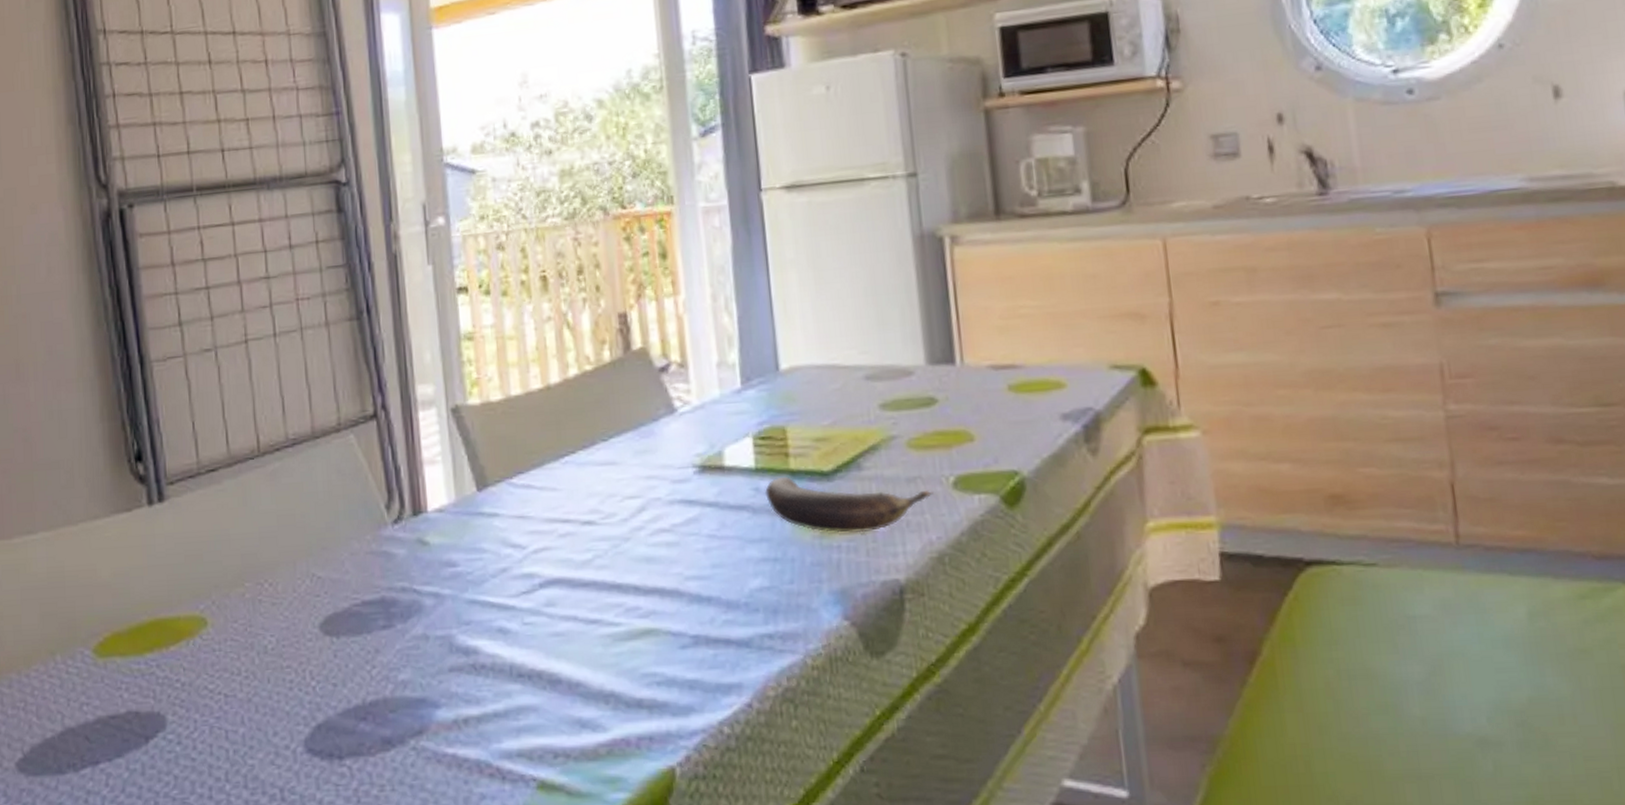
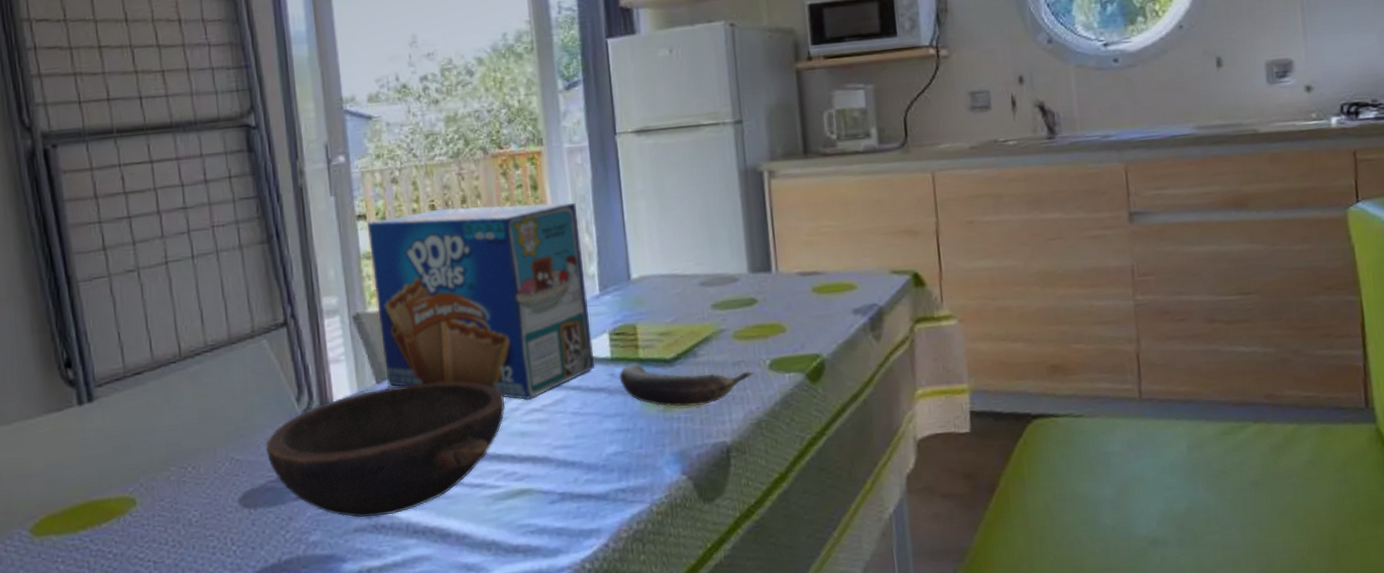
bowl: none [351,491,627,654] -> present [266,381,505,517]
toaster pastry box: none [469,273,735,518] -> present [367,202,595,401]

